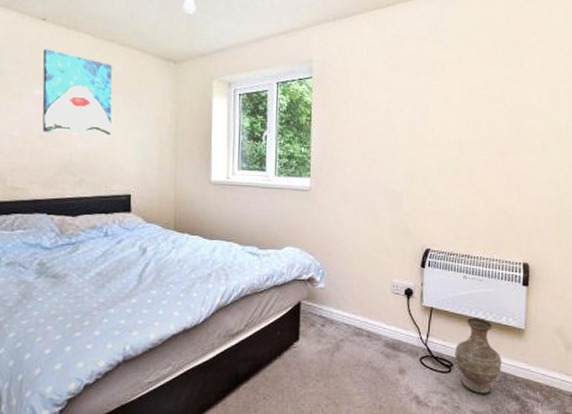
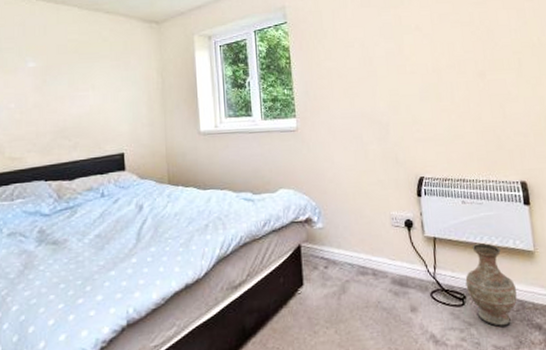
wall art: present [42,49,112,138] -> none [34,24,101,102]

